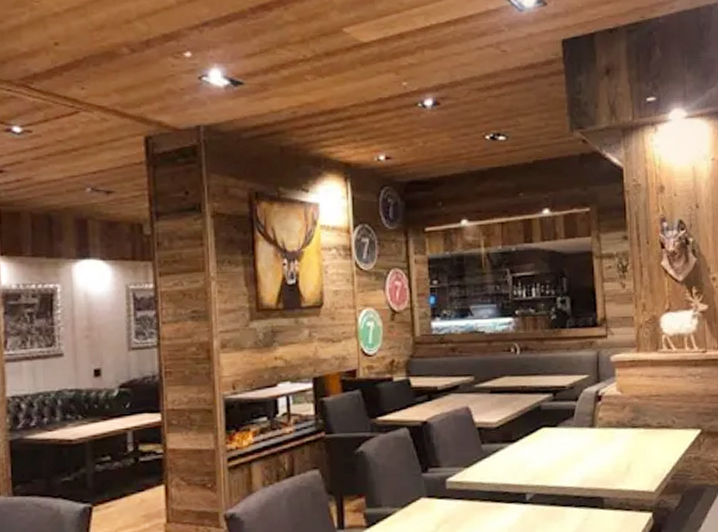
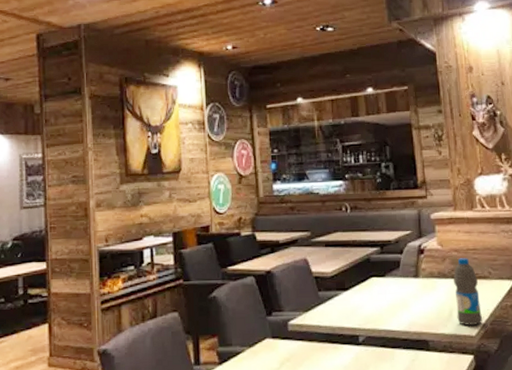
water bottle: none [632,405,664,481] -> present [453,258,483,326]

